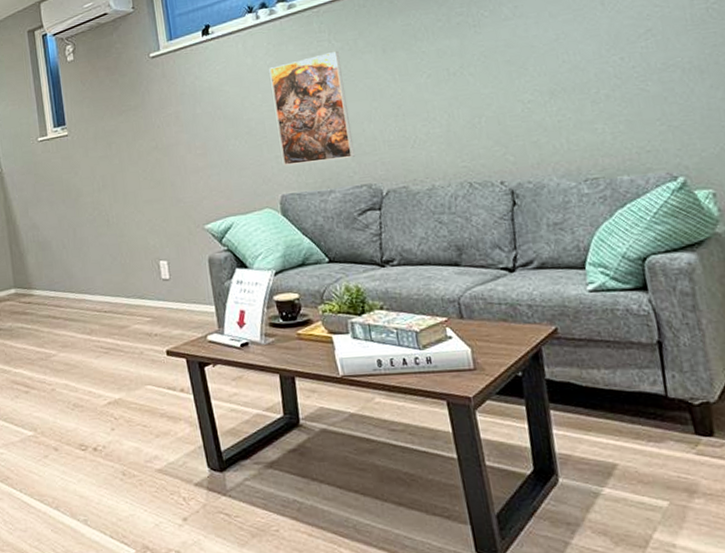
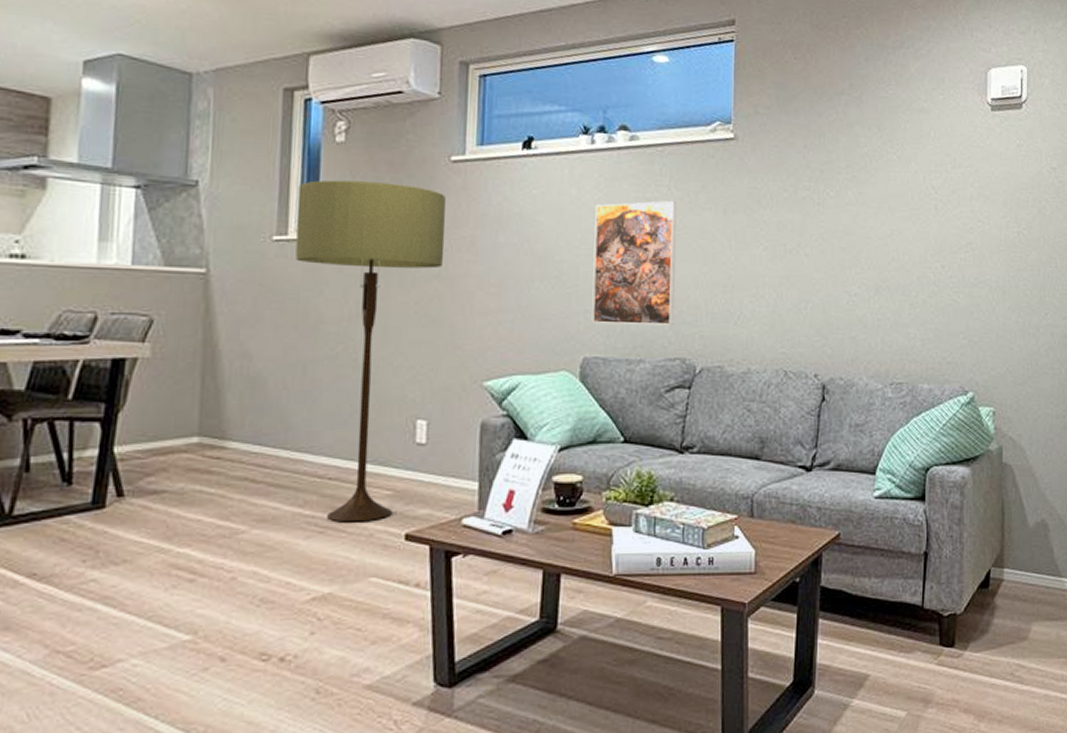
floor lamp: none [48,82,158,344] -> present [295,180,446,523]

